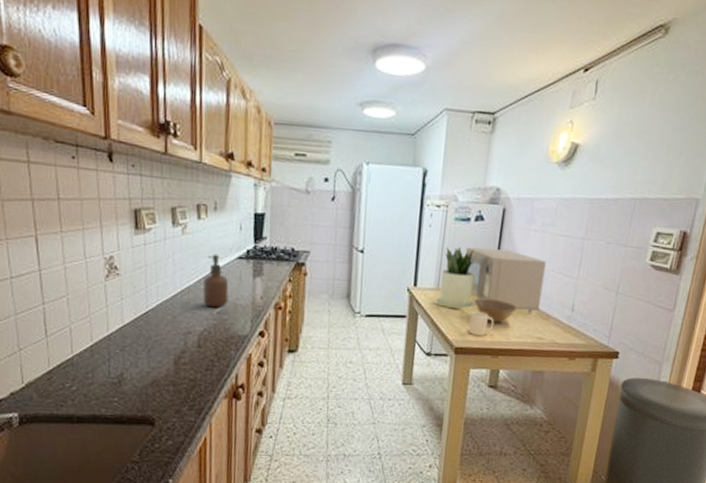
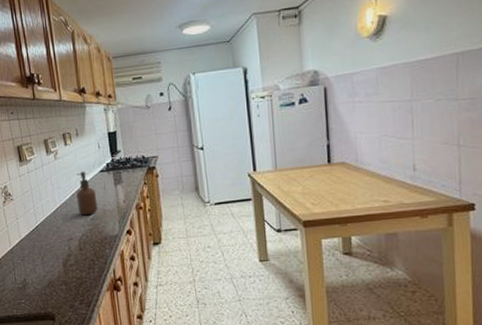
planter: present [435,246,477,310] -> none [275,129,315,187]
microwave: present [466,247,546,314] -> none [296,123,380,180]
mug: present [468,311,495,337] -> none [311,184,337,208]
bowl: present [473,297,518,324] -> none [312,171,357,194]

